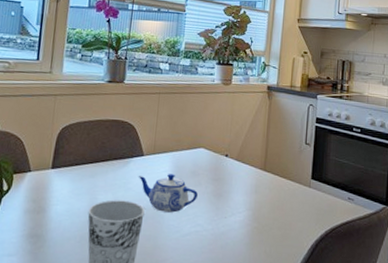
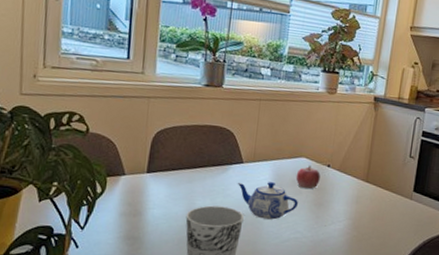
fruit: none [195,156,219,180] -> present [296,165,320,189]

